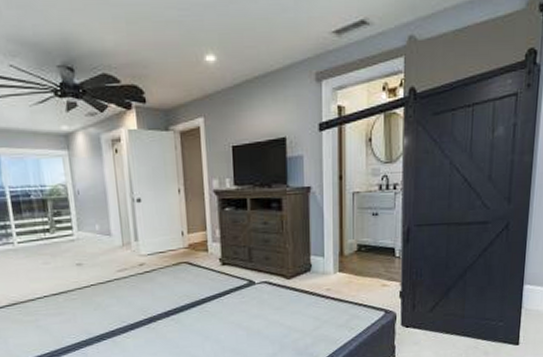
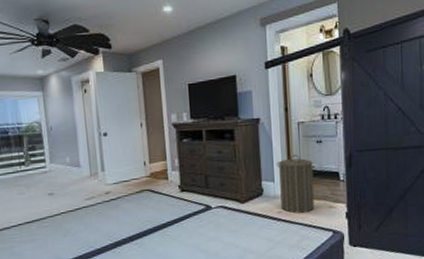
laundry hamper: none [327,227,370,291] -> present [276,154,316,213]

